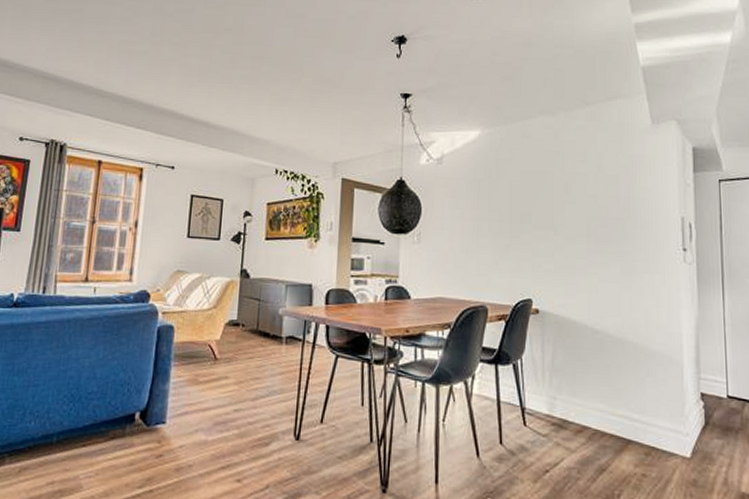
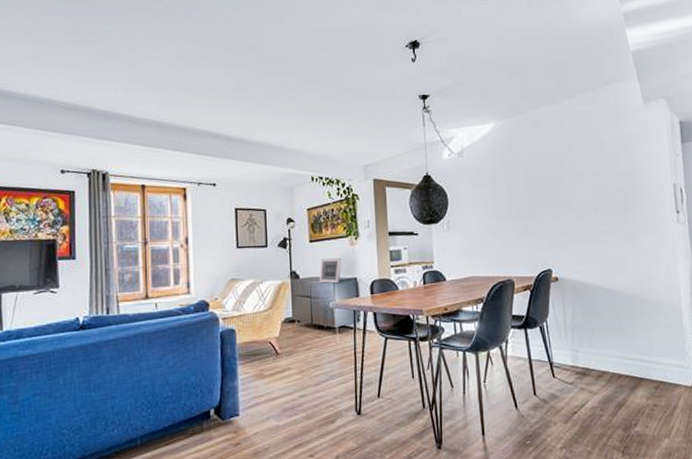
picture frame: none [271,259,297,289] -> present [319,257,342,284]

